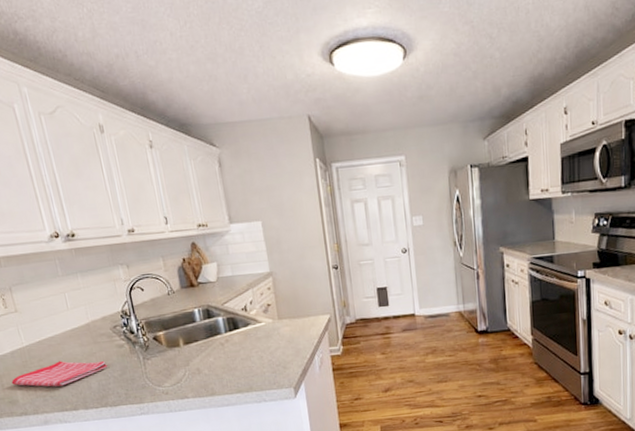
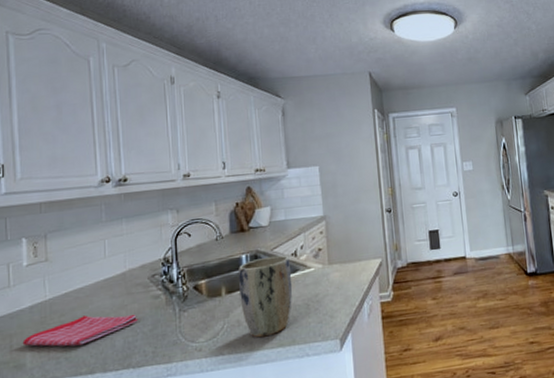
plant pot: none [193,310,247,384] -> present [239,255,293,338]

